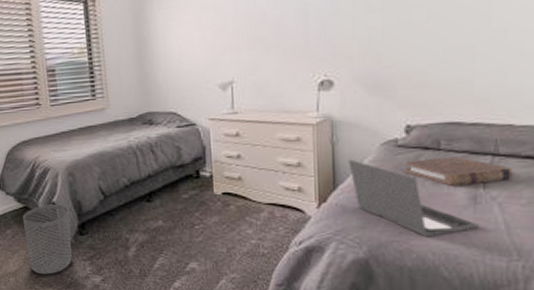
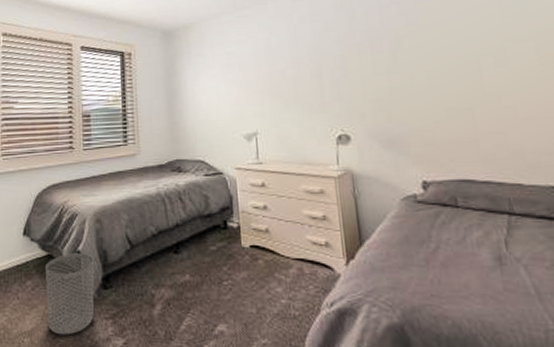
laptop: present [348,159,479,238] -> none [371,214,509,302]
book: present [404,156,513,186] -> none [425,214,532,245]

